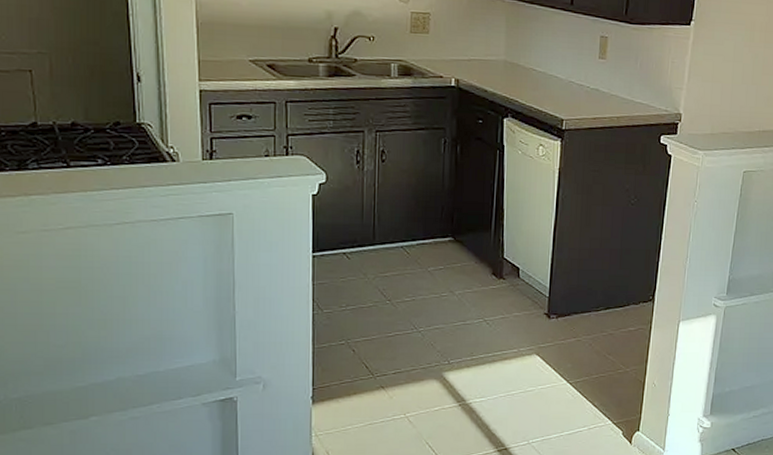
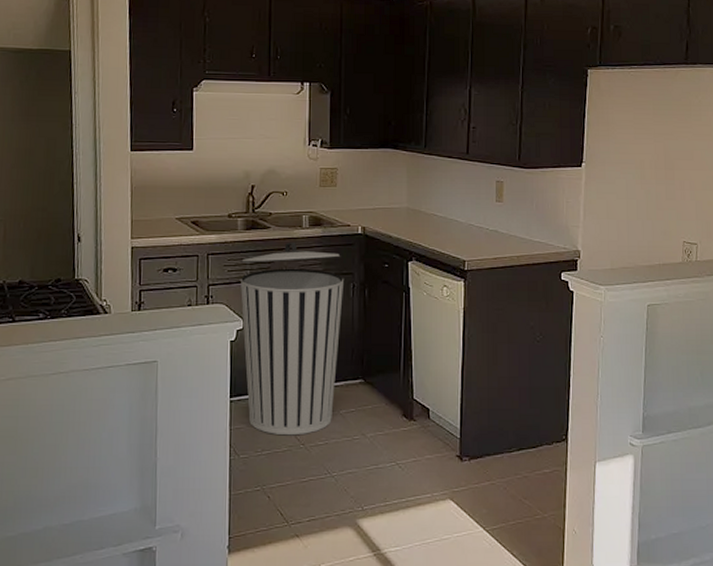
trash can: none [322,92,436,292] -> present [240,242,345,436]

